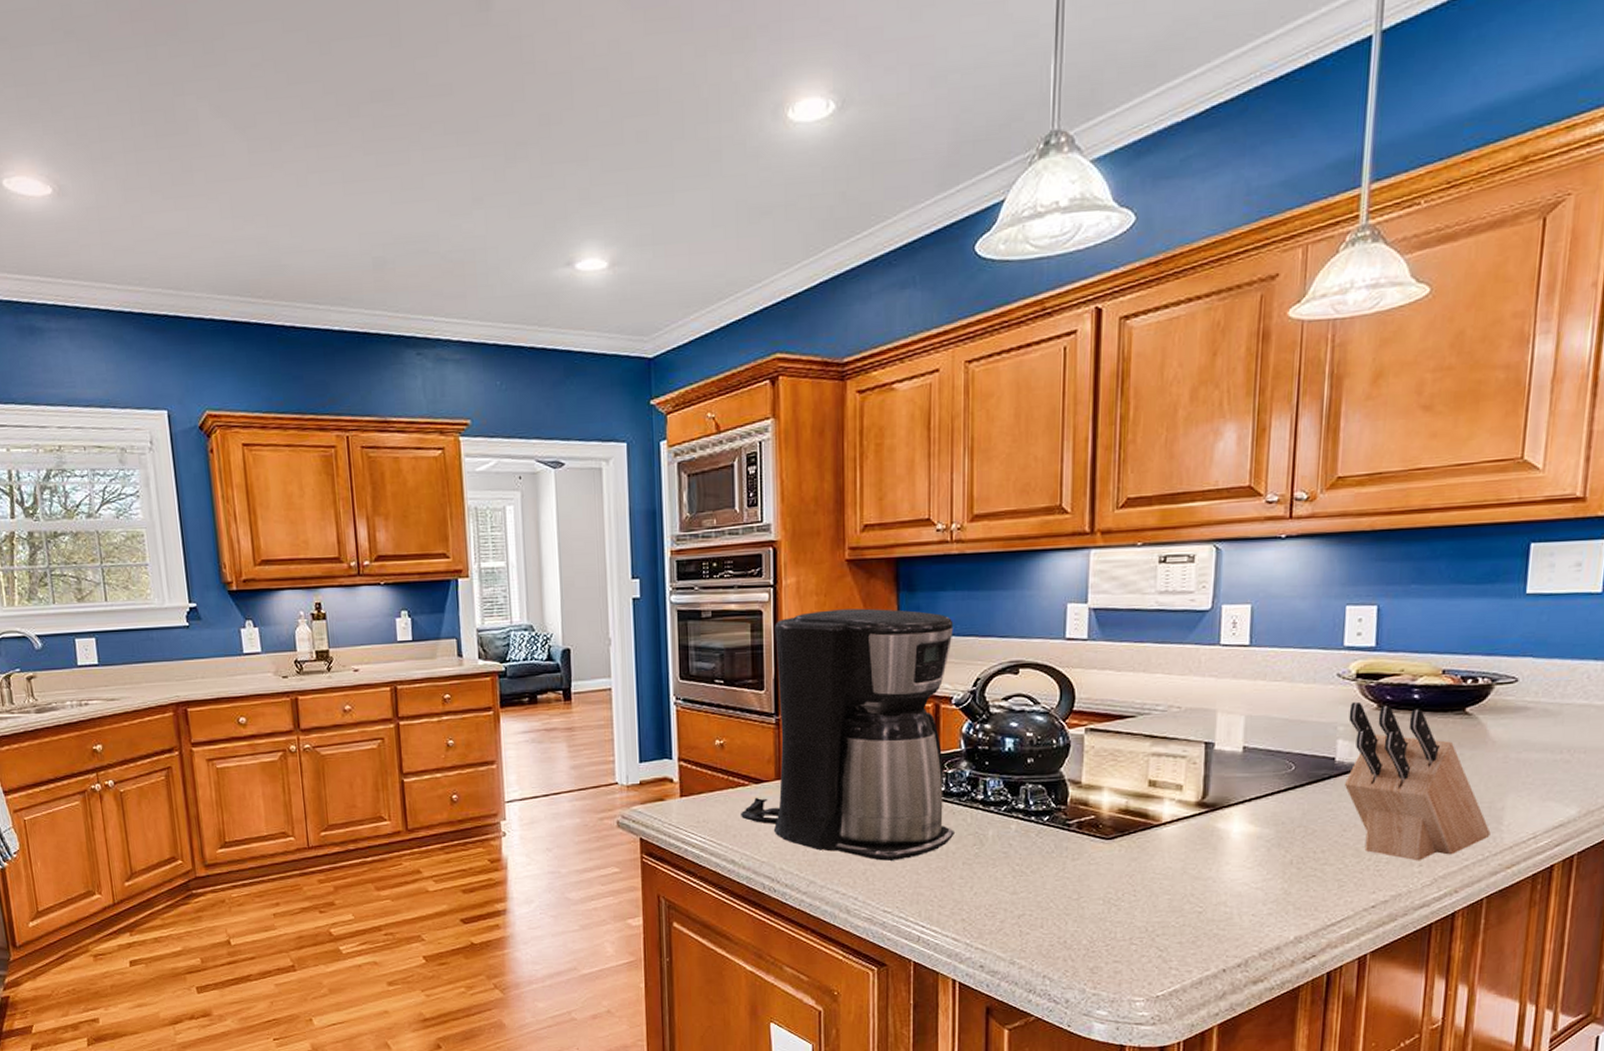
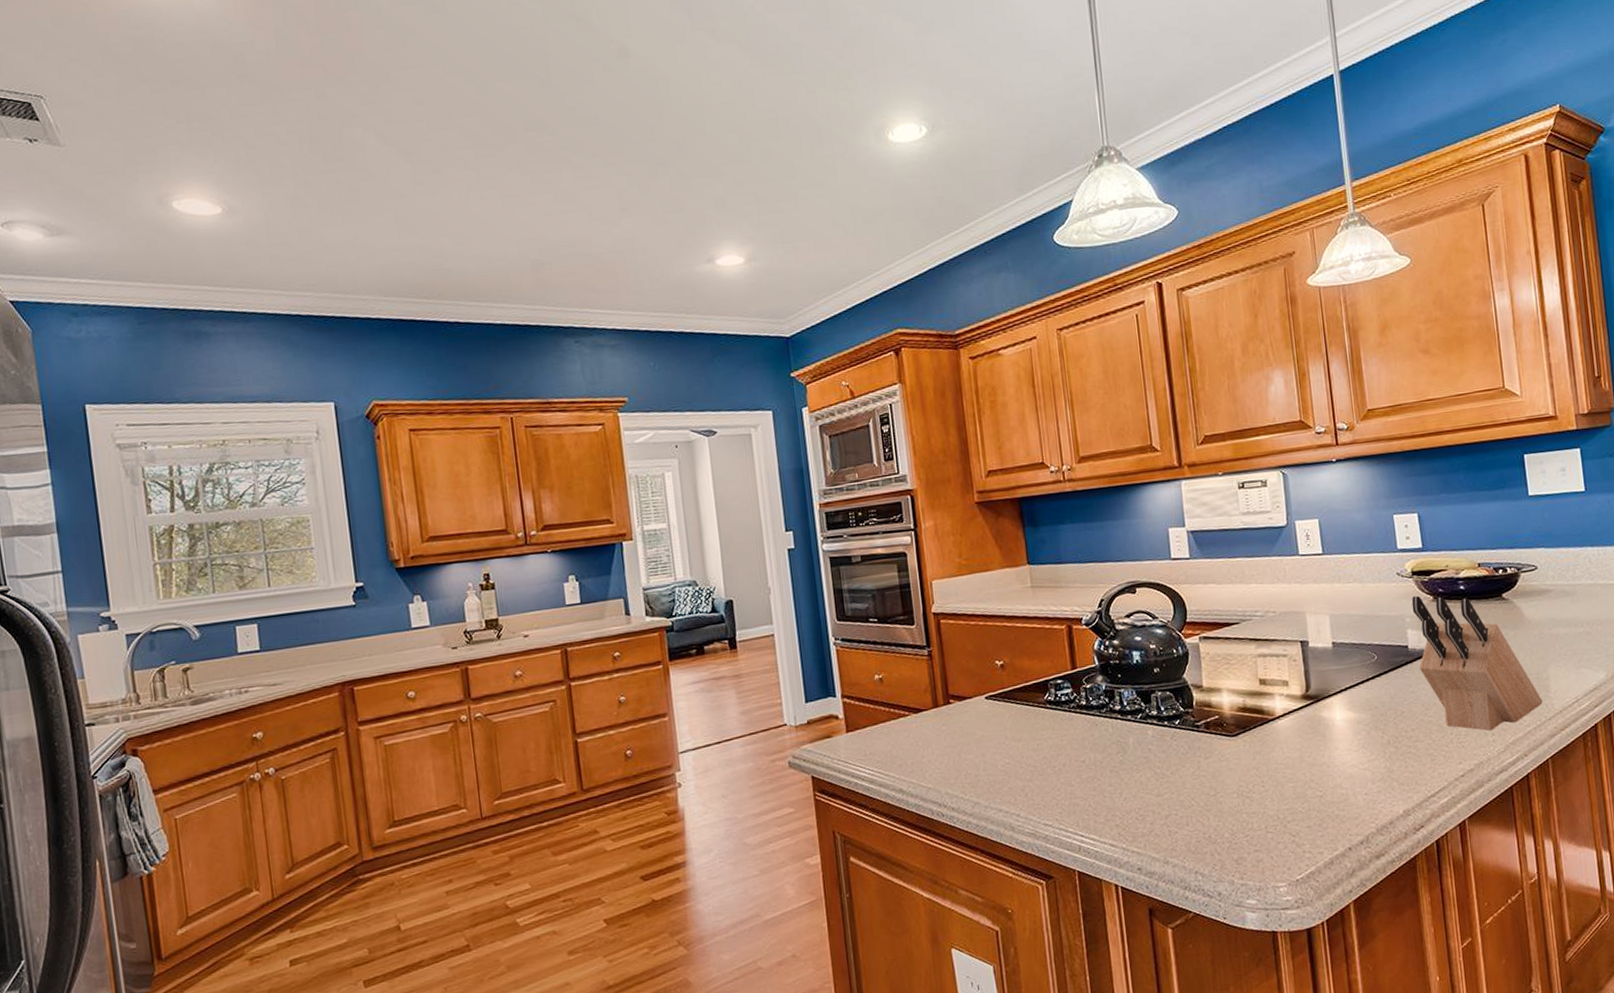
coffee maker: present [741,608,954,861] -> none [904,543,1099,776]

